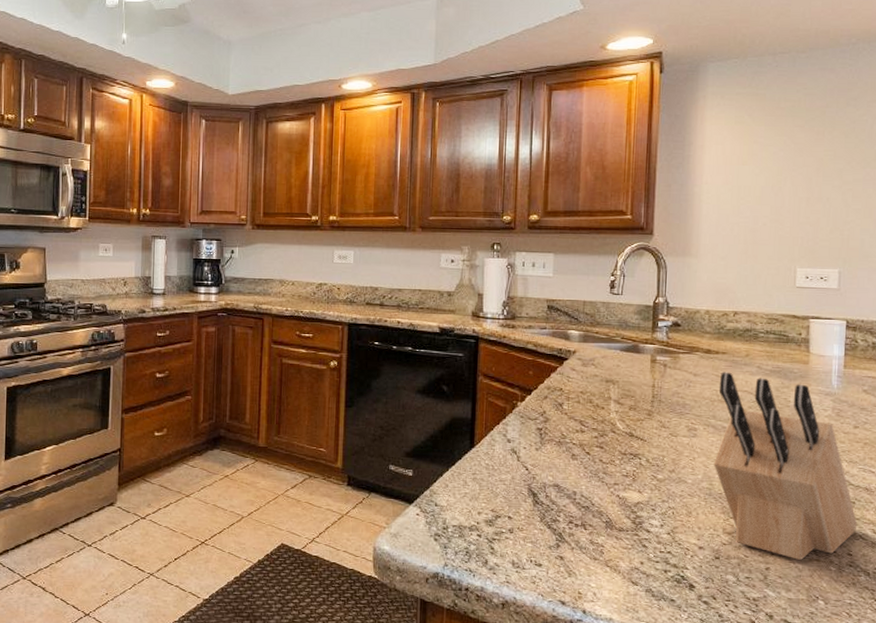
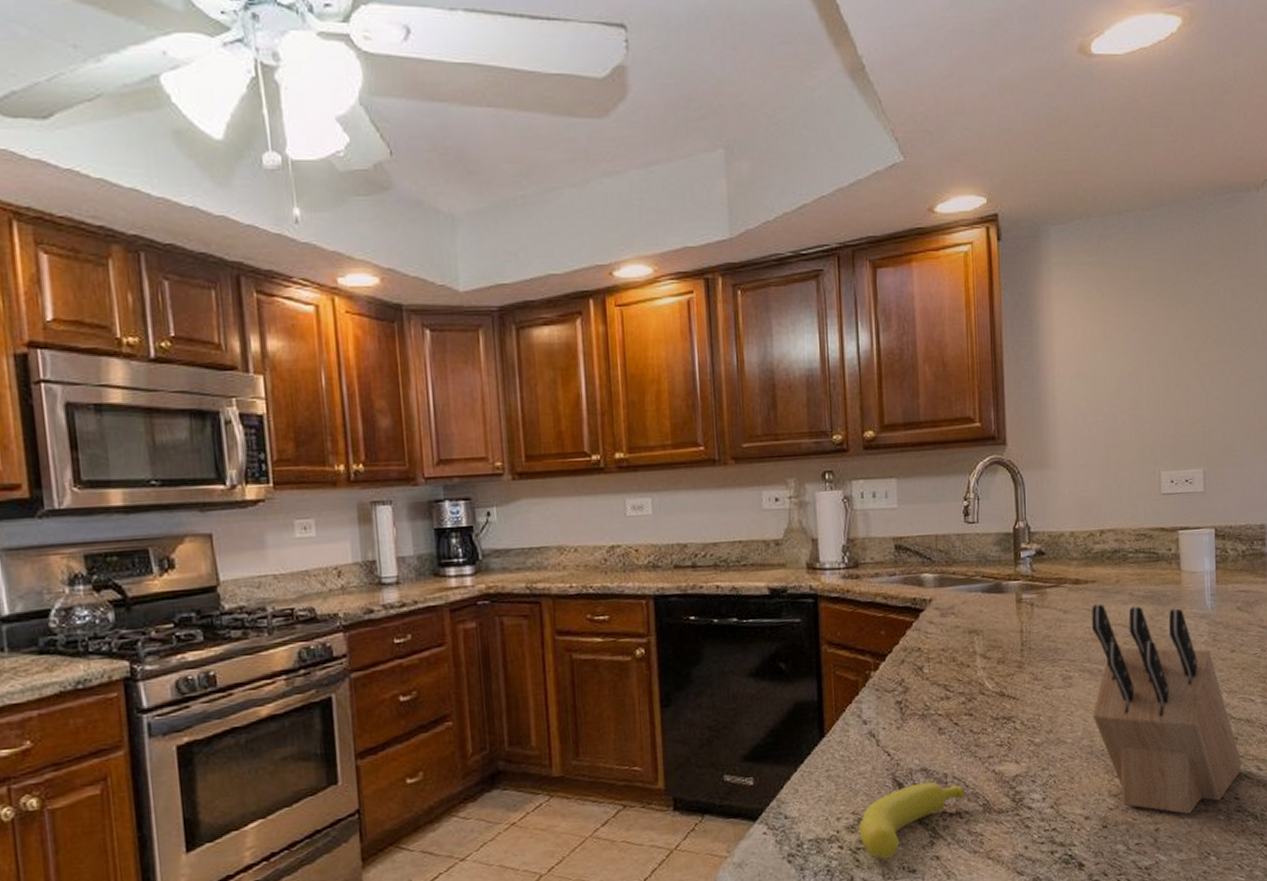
banana: none [495,495,590,552] -> present [858,781,965,860]

